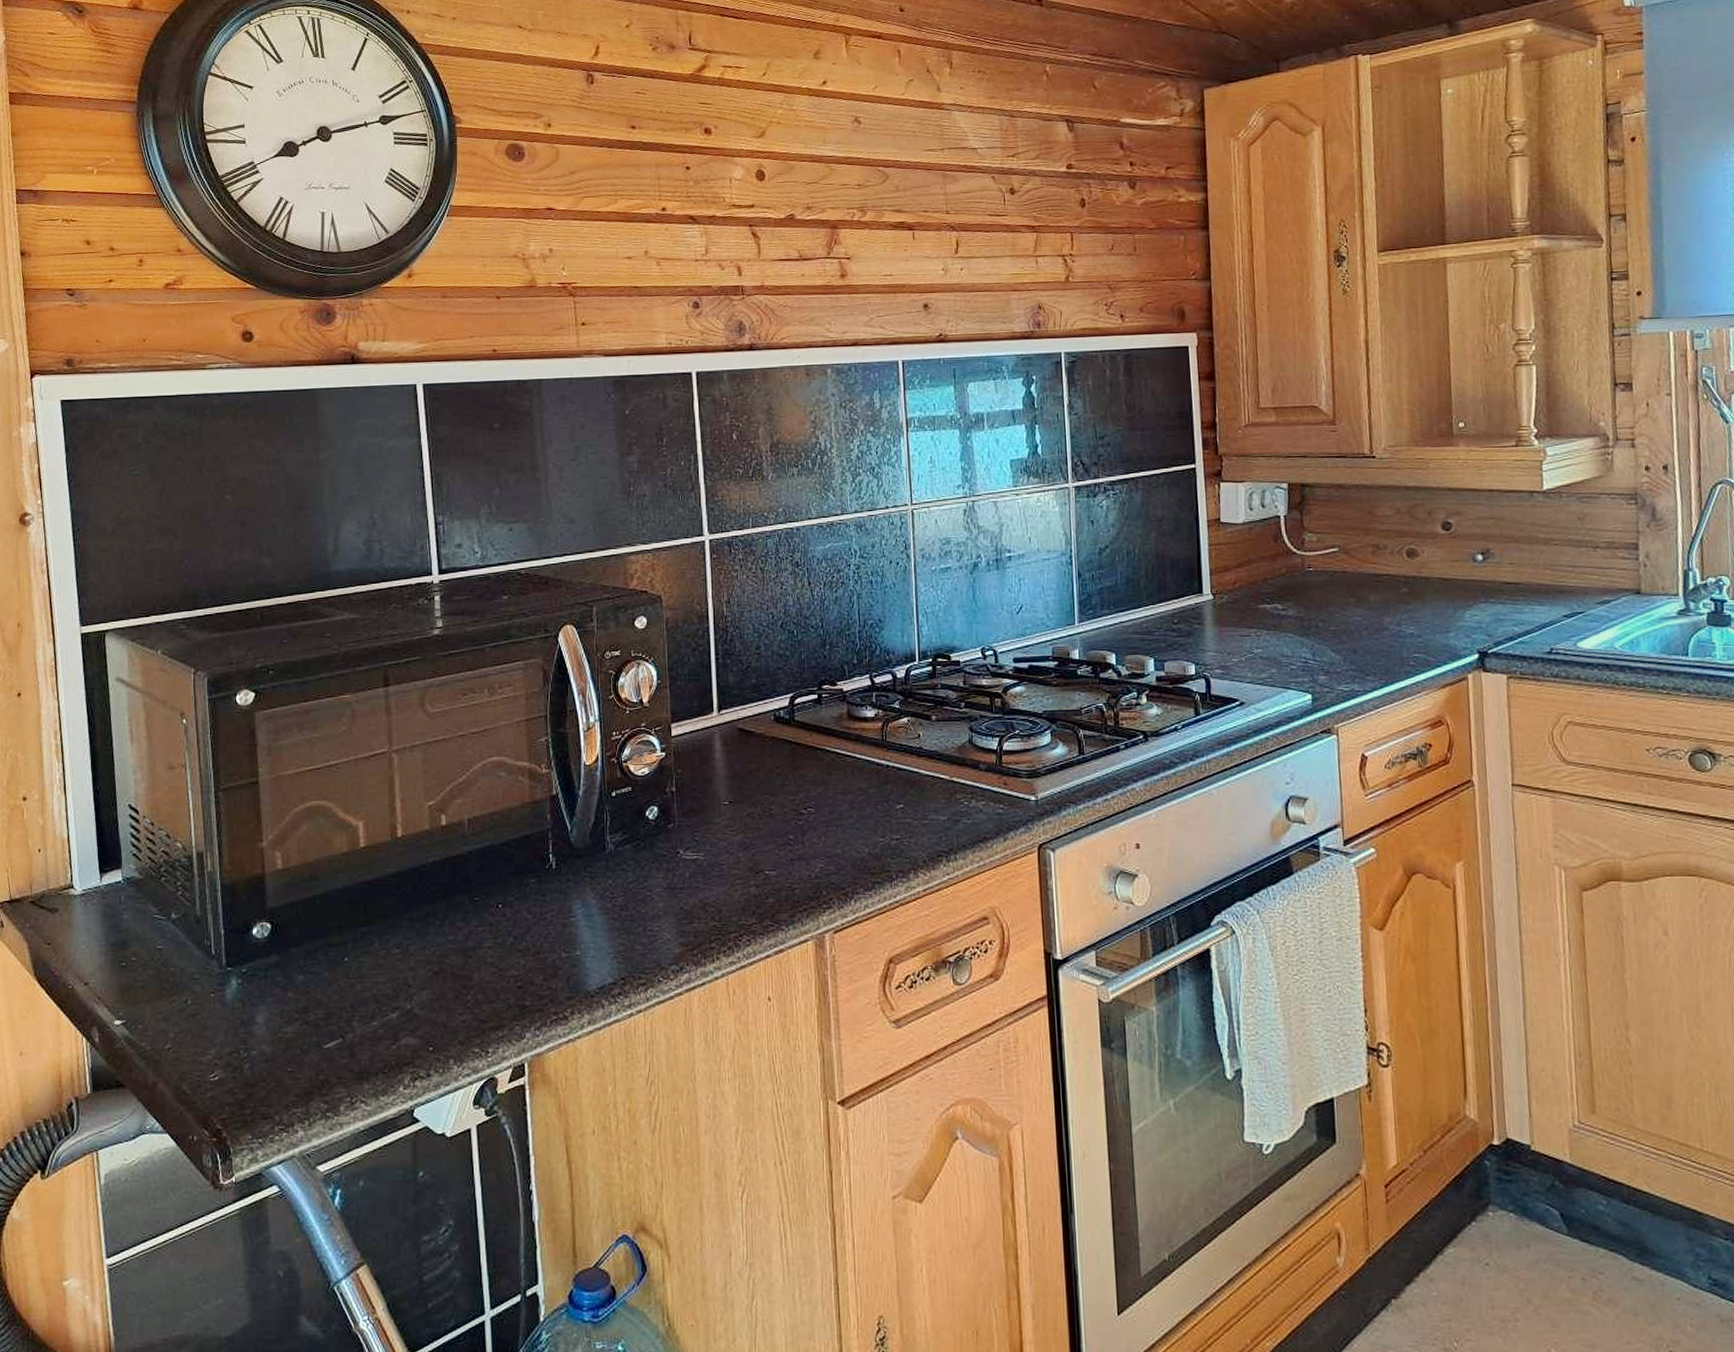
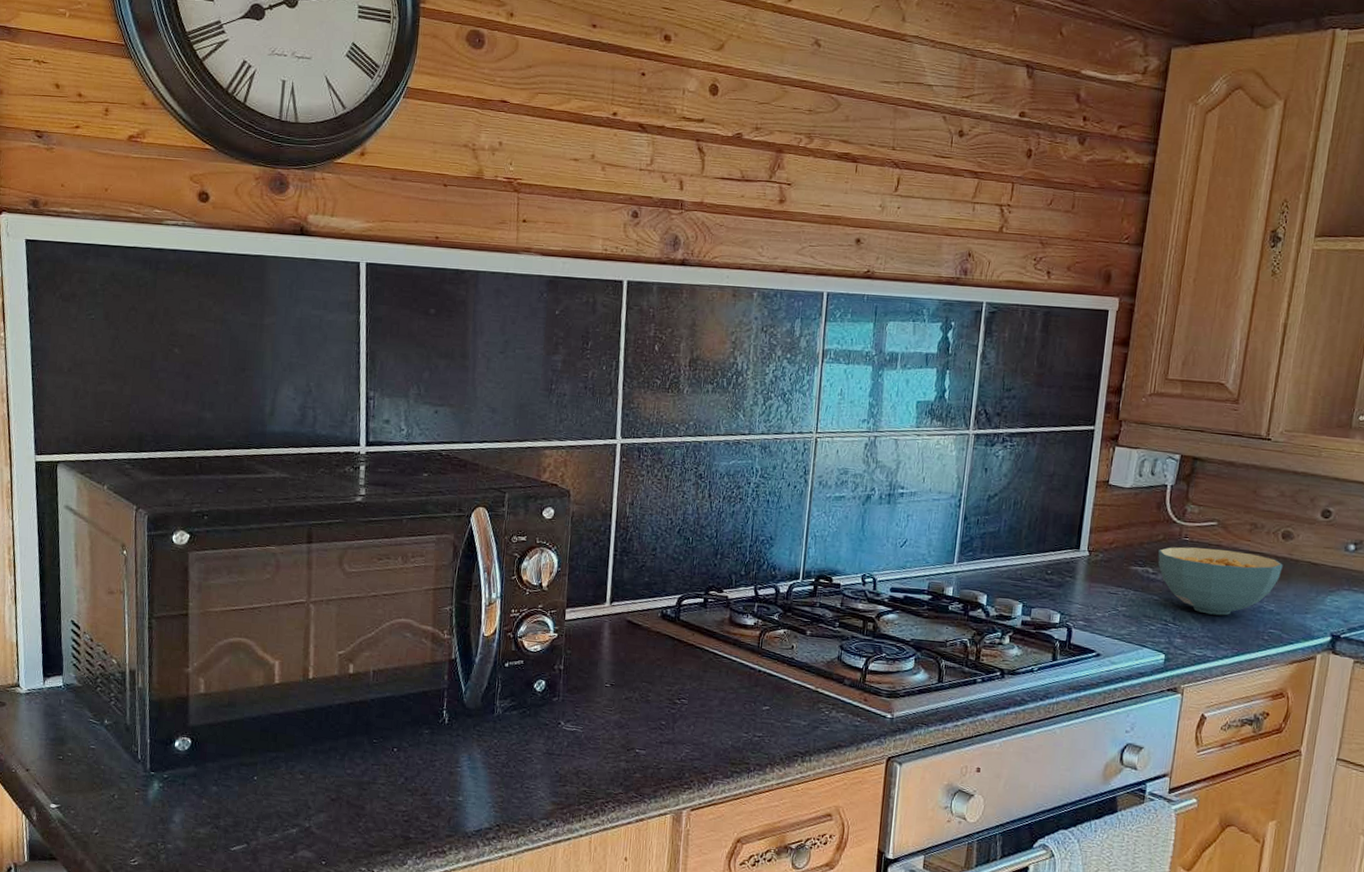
cereal bowl: none [1284,576,1414,646] -> present [1158,547,1283,616]

